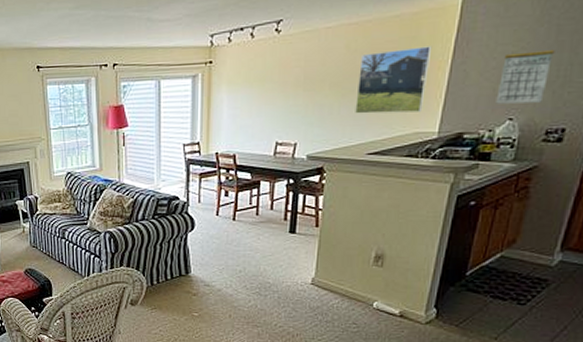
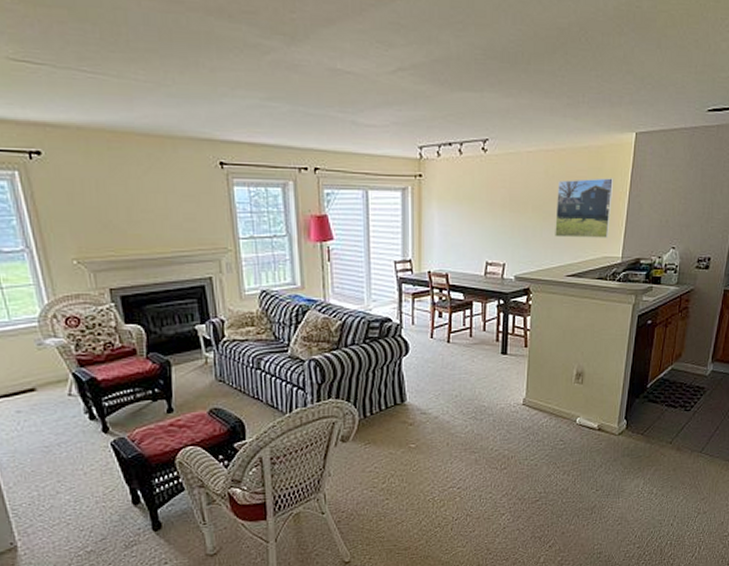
calendar: present [495,50,555,104] -> none [662,190,701,234]

